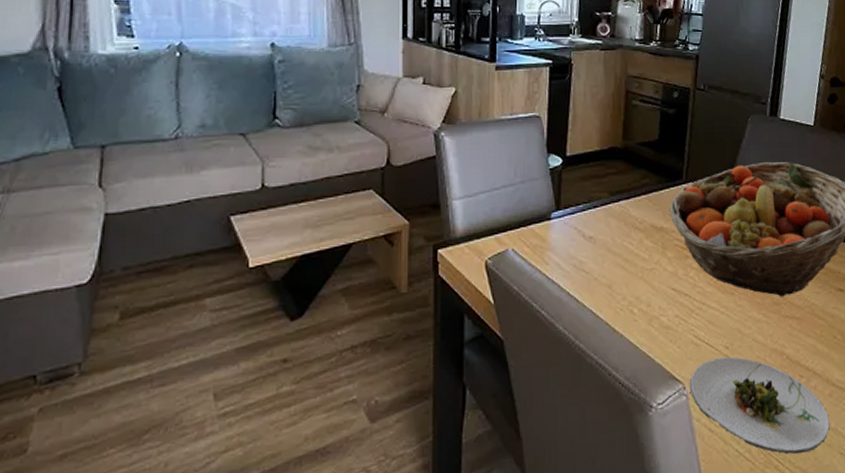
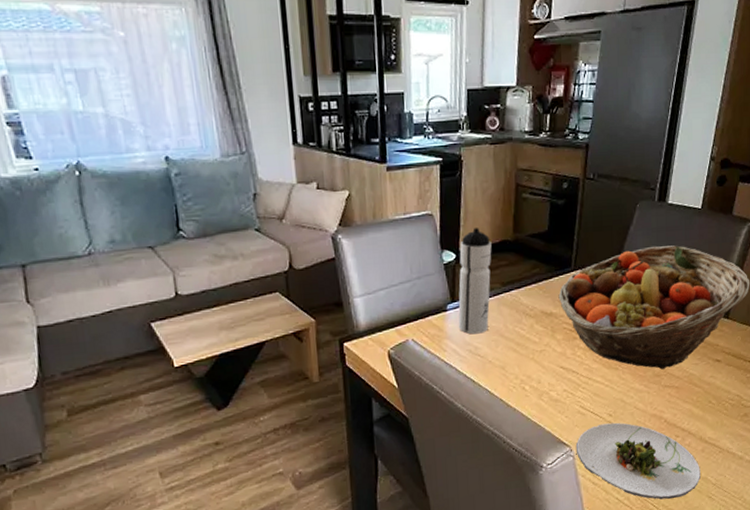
water bottle: none [562,133,600,247] -> present [458,228,492,334]

